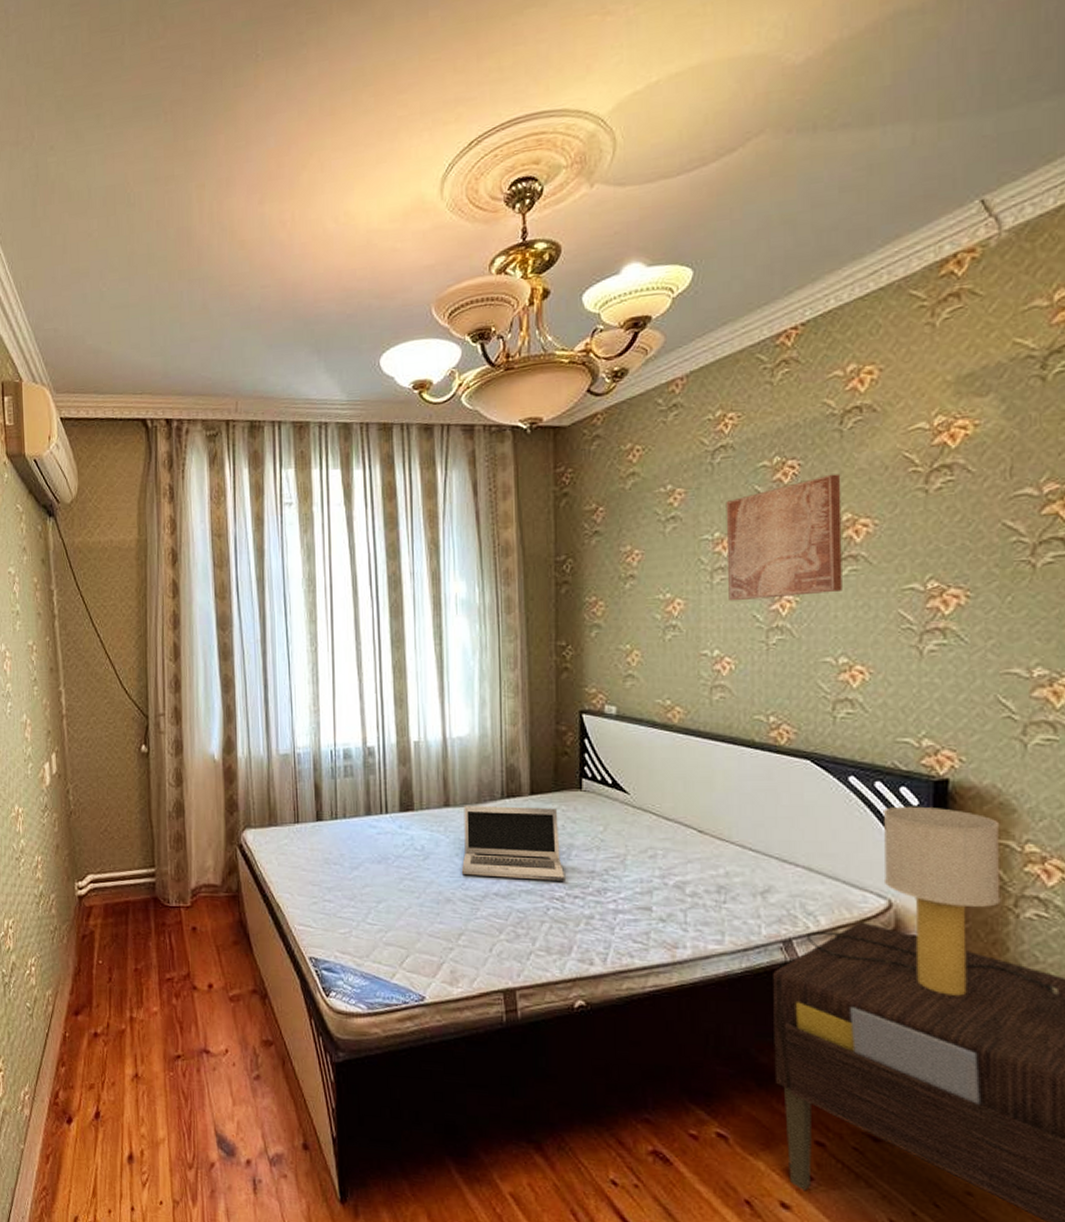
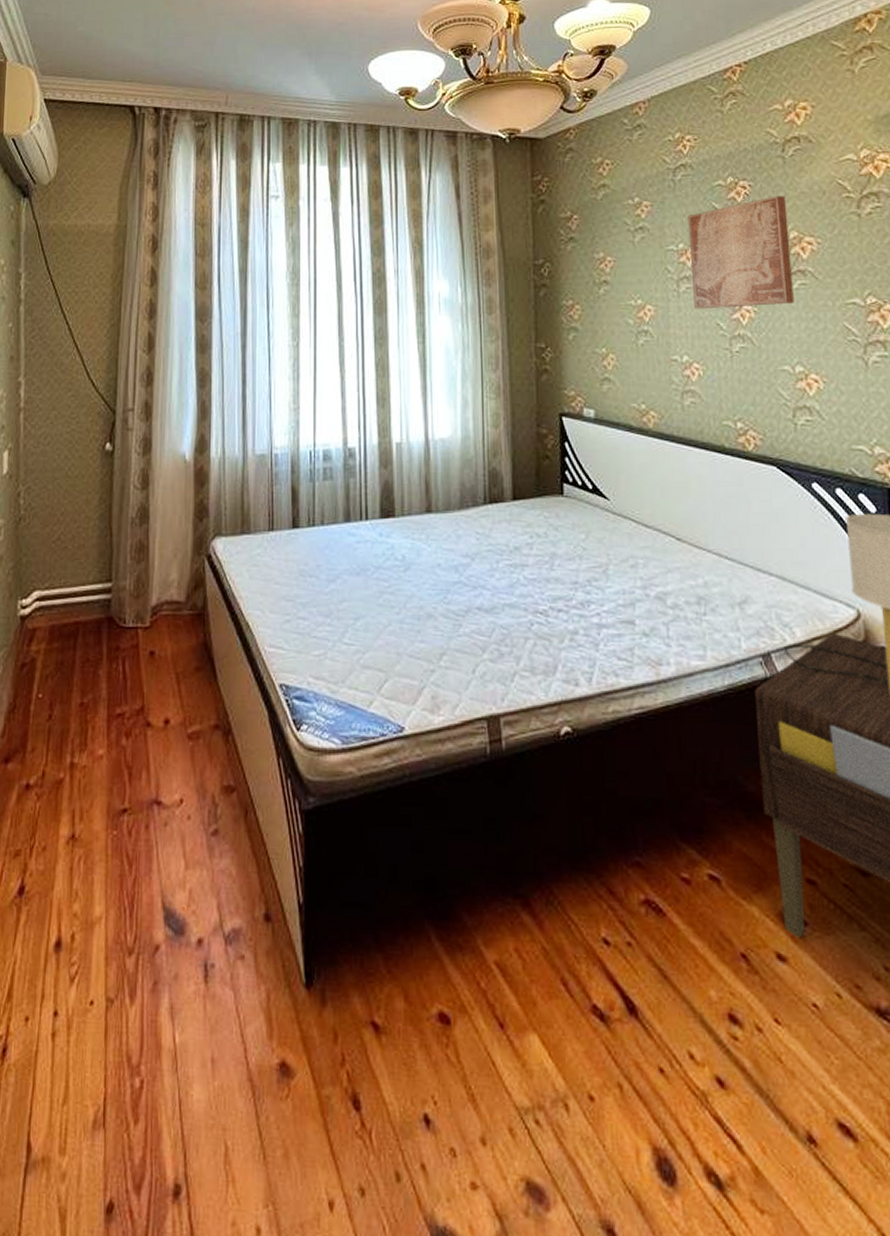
laptop: present [461,806,565,881] -> none [443,512,549,593]

